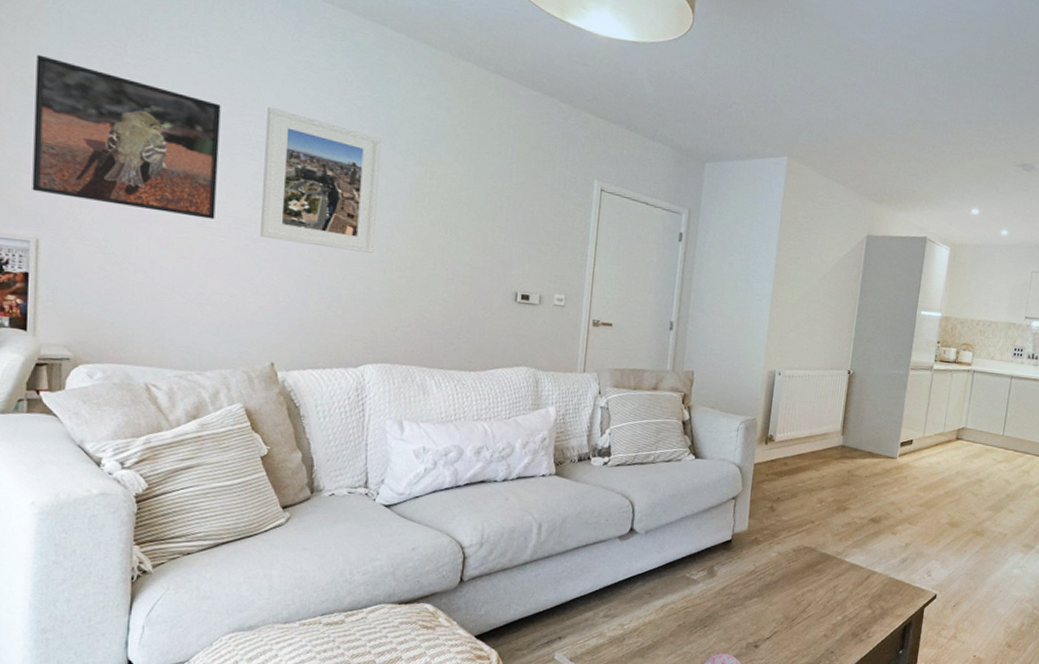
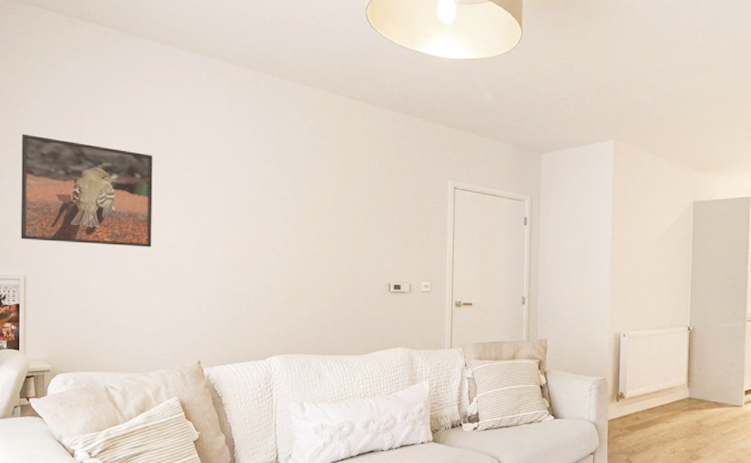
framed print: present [260,106,381,253] -> none [186,151,275,262]

